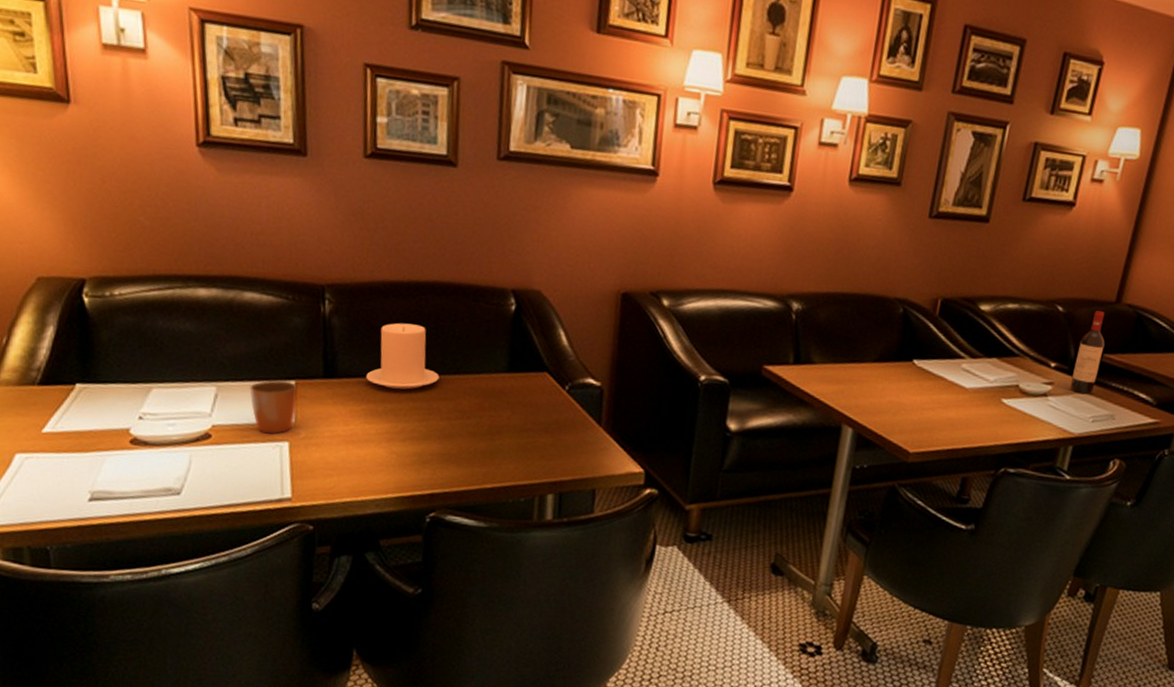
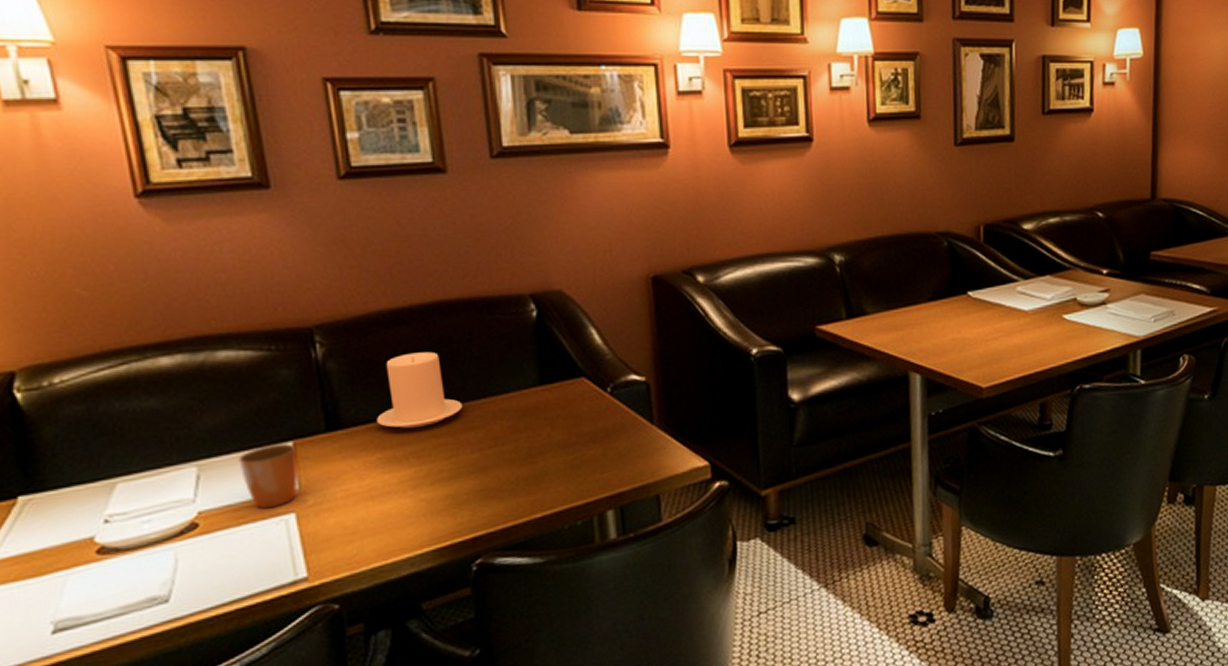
wine bottle: present [1069,311,1105,395] -> none [1125,210,1150,296]

